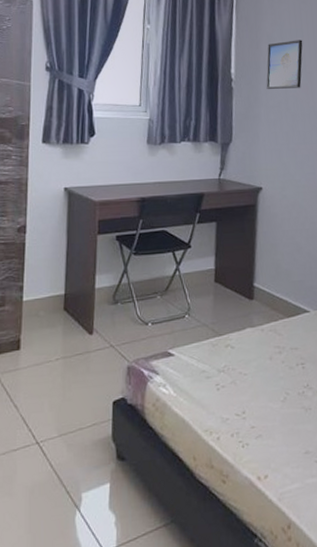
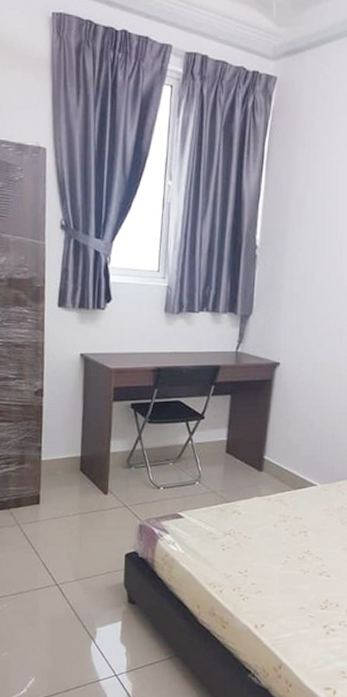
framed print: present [266,40,303,89] -> none [292,204,337,259]

